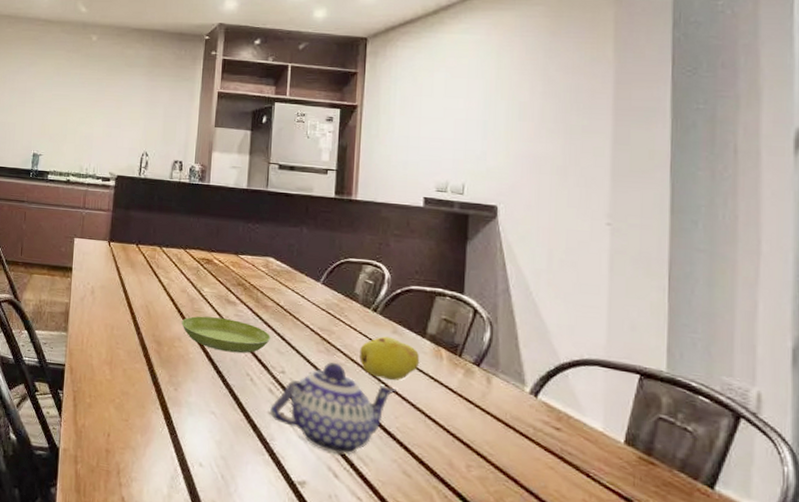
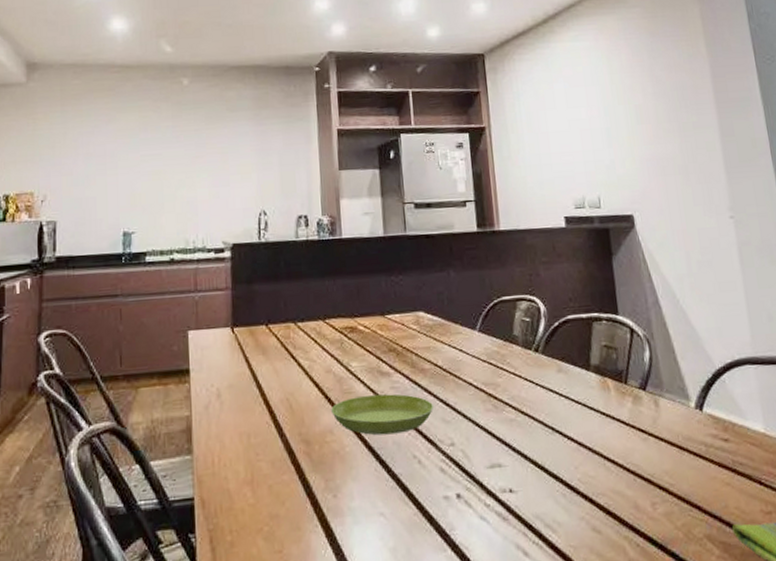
teapot: present [269,362,397,455] -> none [444,419,572,528]
fruit: present [360,336,420,381] -> none [528,377,589,427]

